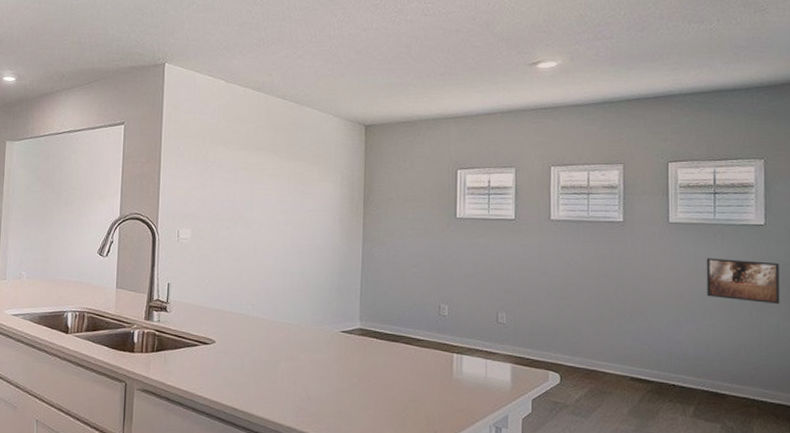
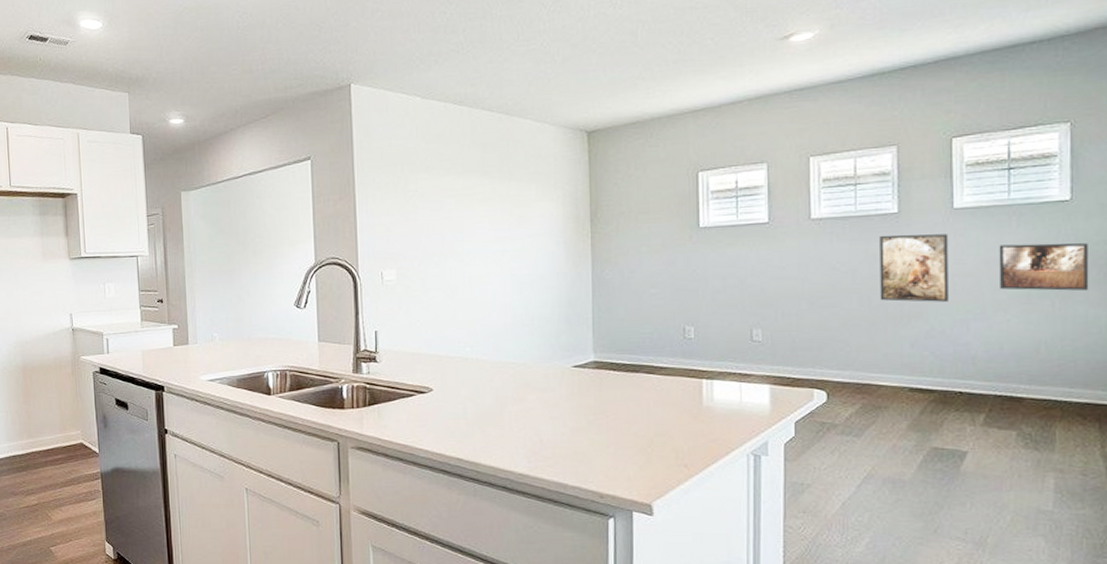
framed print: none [607,240,665,303] -> present [880,234,949,302]

